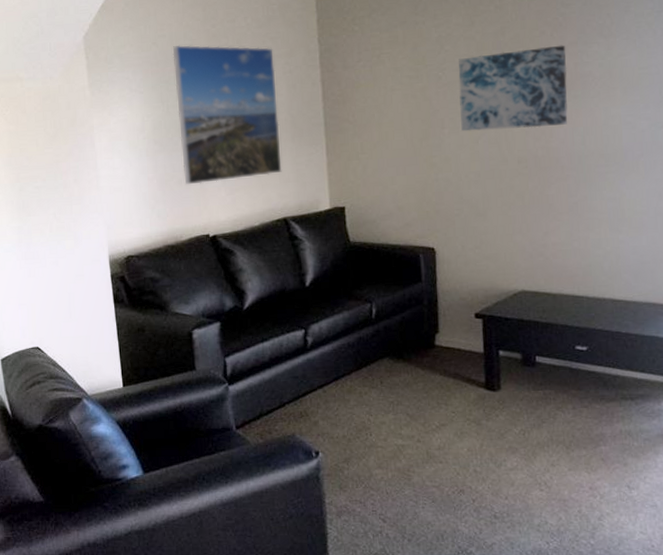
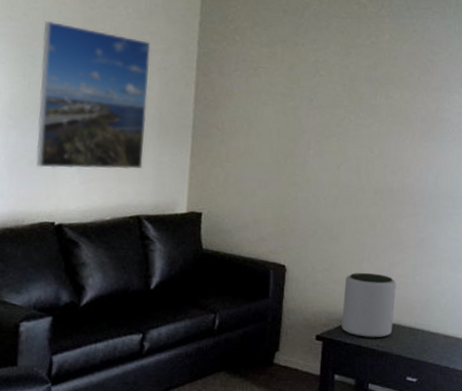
wall art: present [458,45,568,132] -> none [326,85,430,164]
plant pot: none [498,244,555,311] -> present [341,272,397,338]

